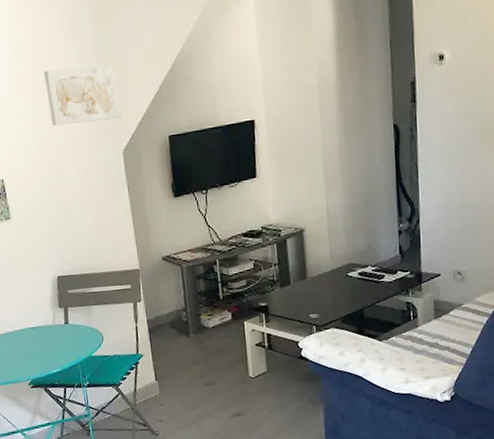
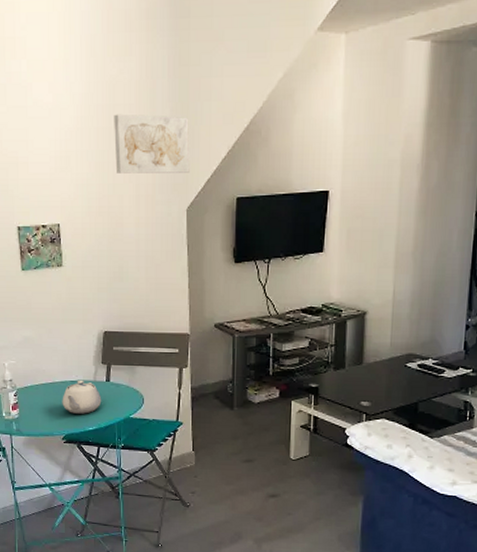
teapot: none [24,325,63,359] -> present [62,380,102,414]

